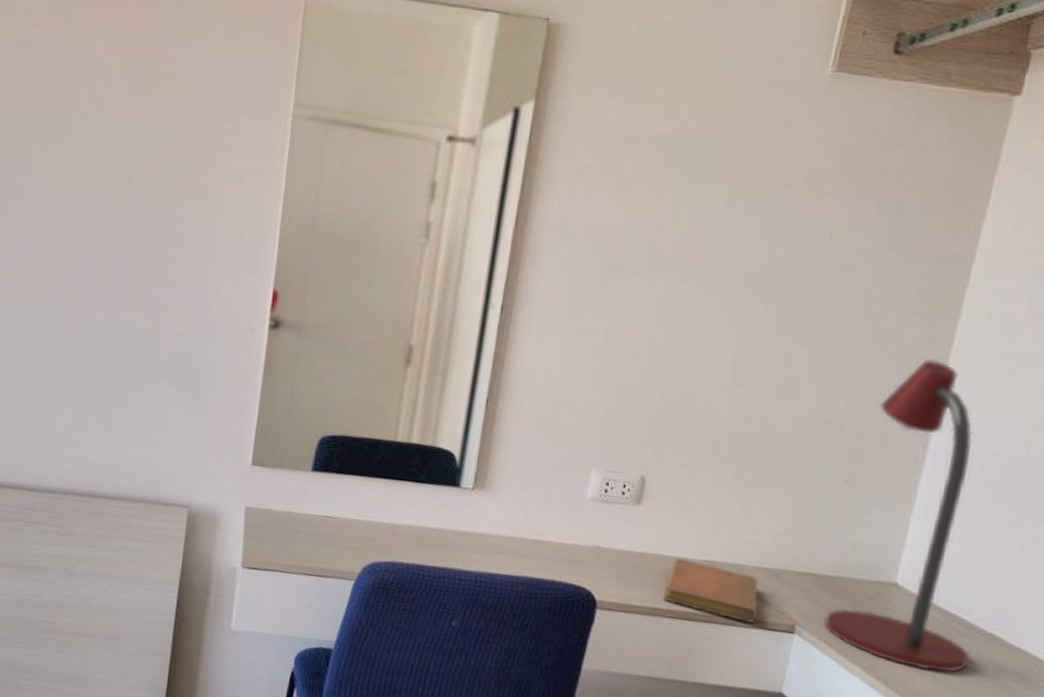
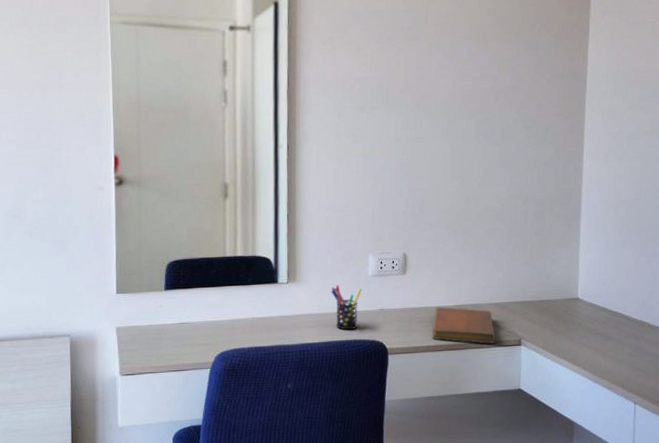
pen holder: none [530,503,574,567] -> present [331,285,362,330]
desk lamp: present [824,359,973,673] -> none [539,144,631,353]

